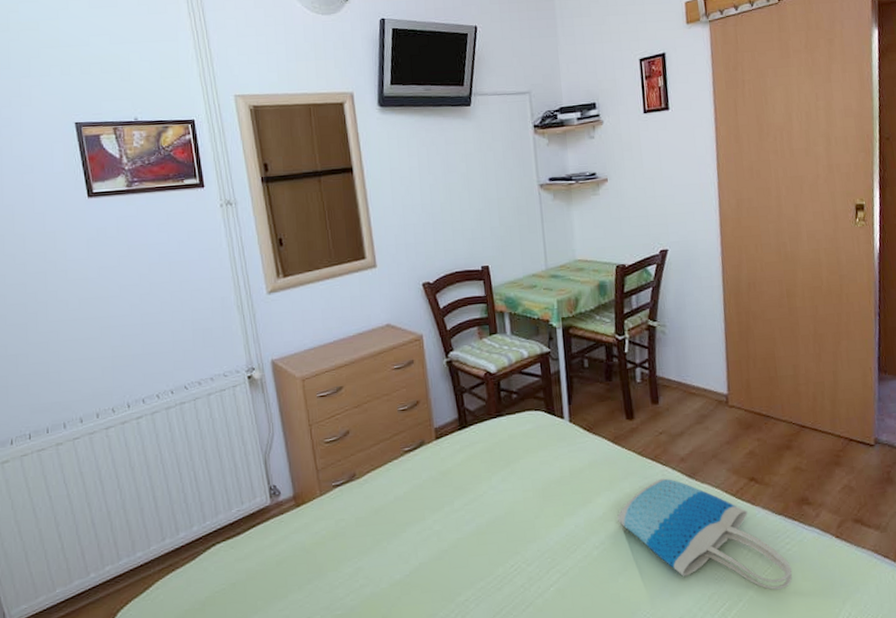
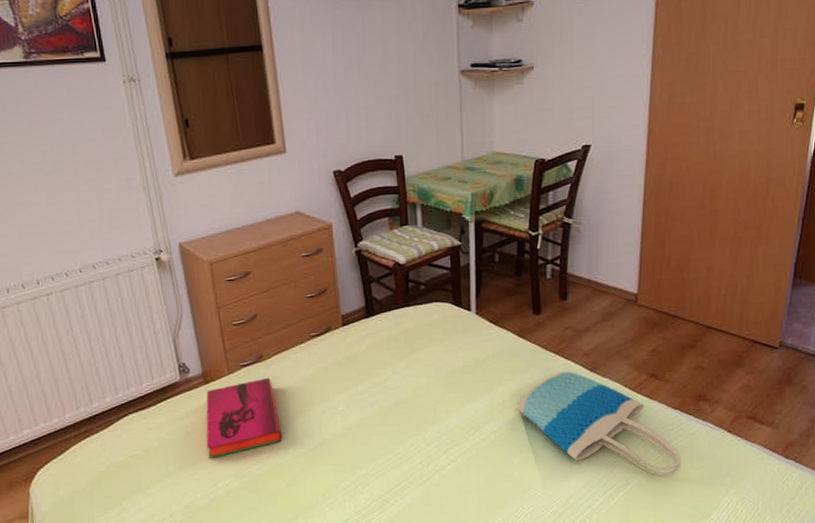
hardback book: none [297,497,377,590] -> present [206,377,283,458]

